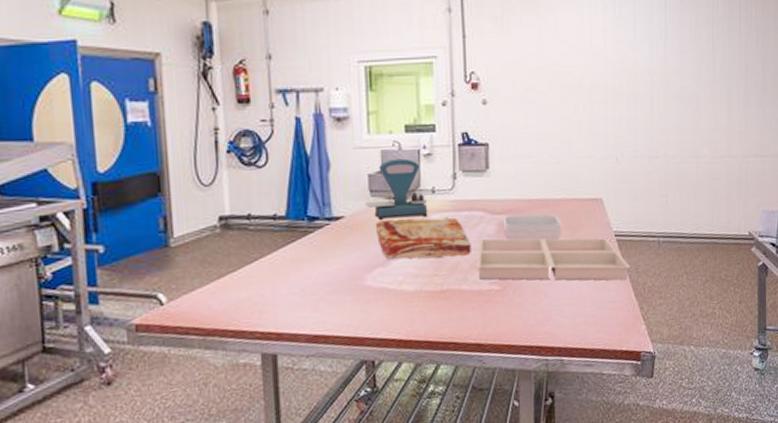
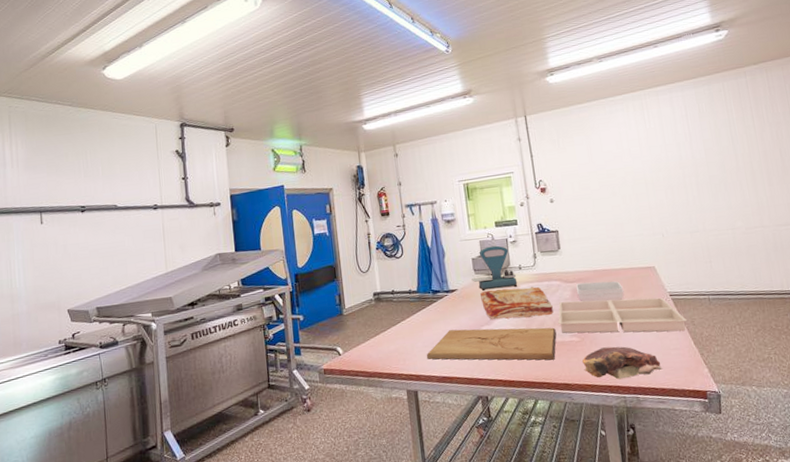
cutting board: none [292,271,472,314] -> present [426,327,557,360]
rib: none [500,297,596,339] -> present [581,346,663,380]

